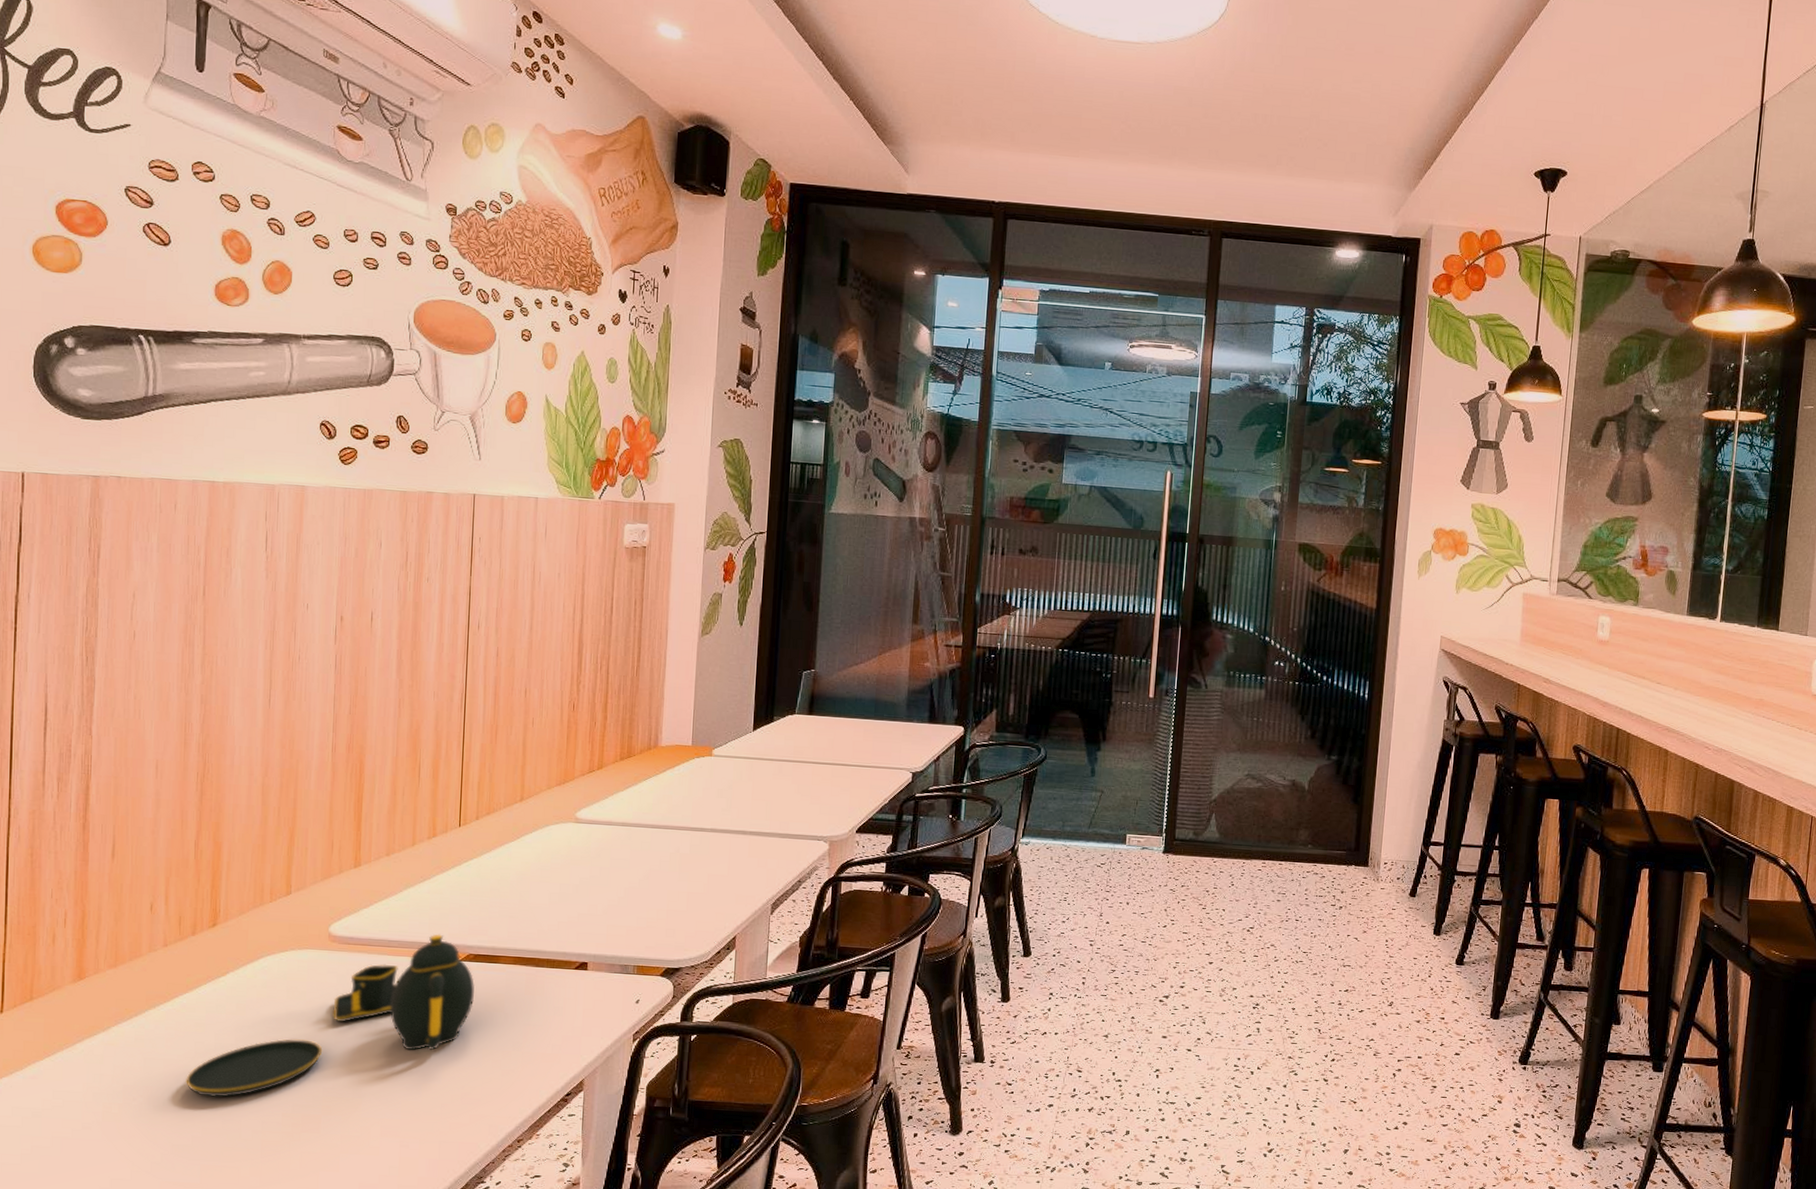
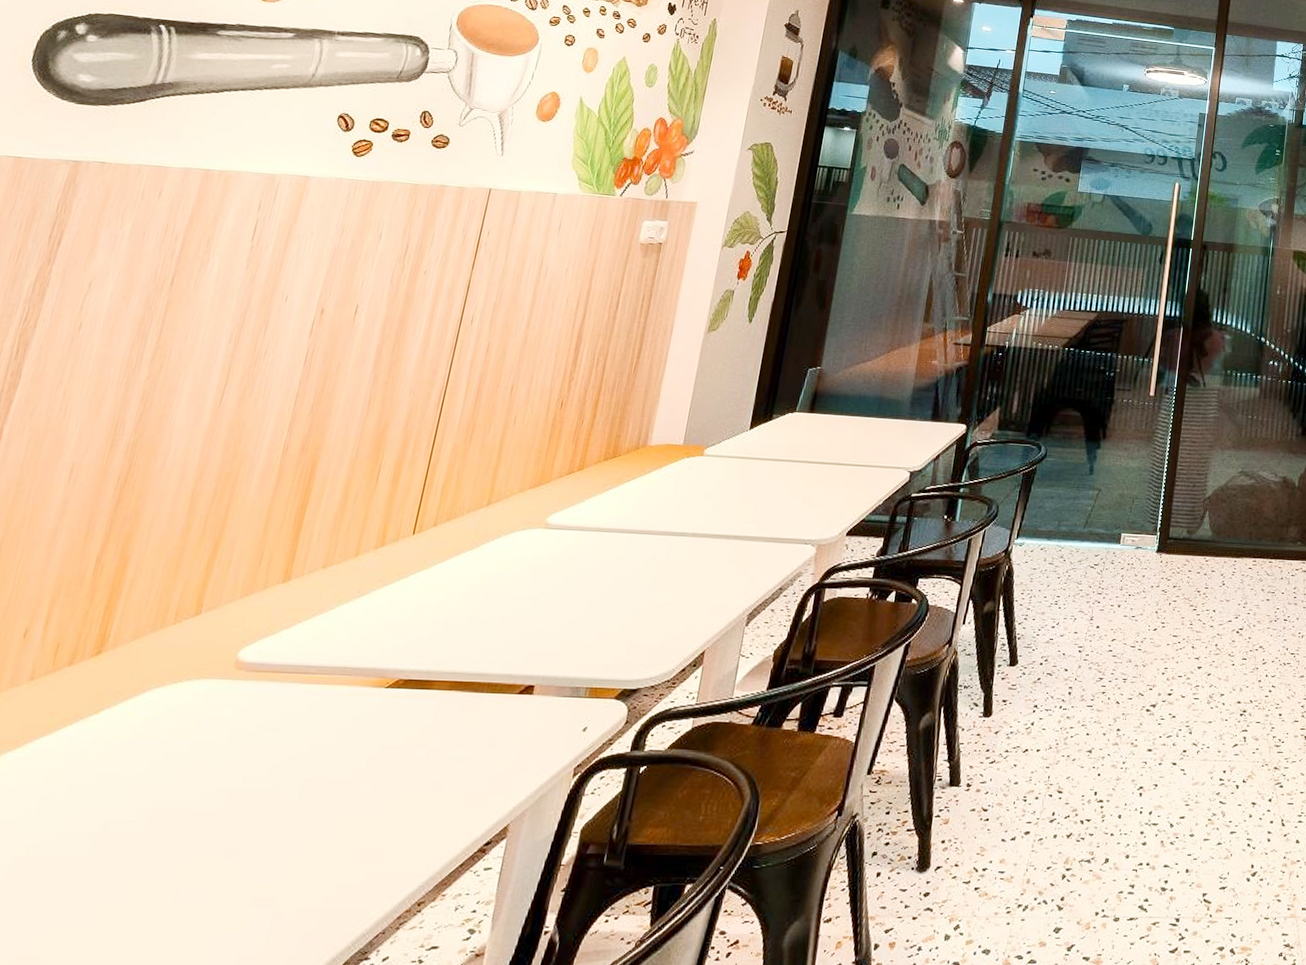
teapot: present [186,934,474,1098] -> none [17,657,399,866]

